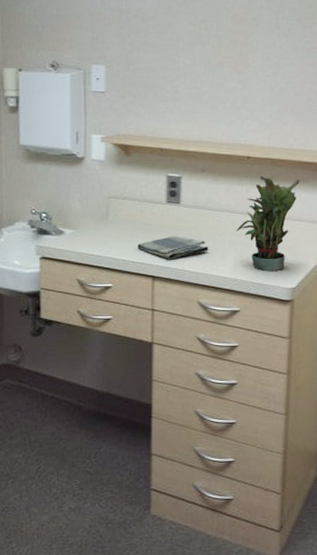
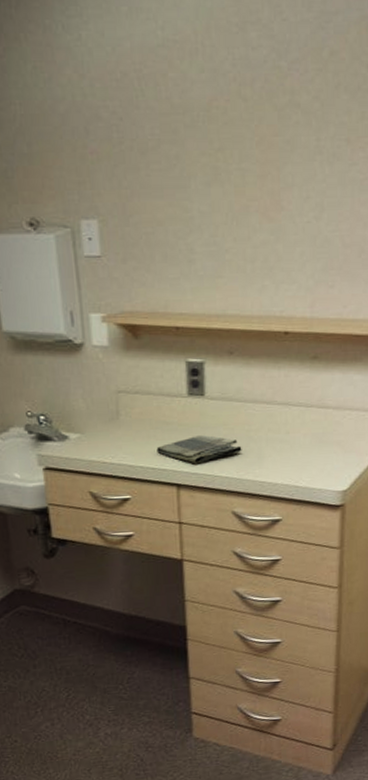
potted plant: present [235,175,299,271] -> none [273,355,350,472]

